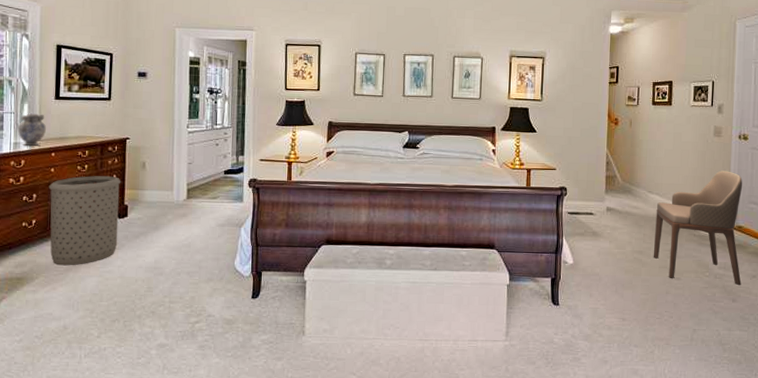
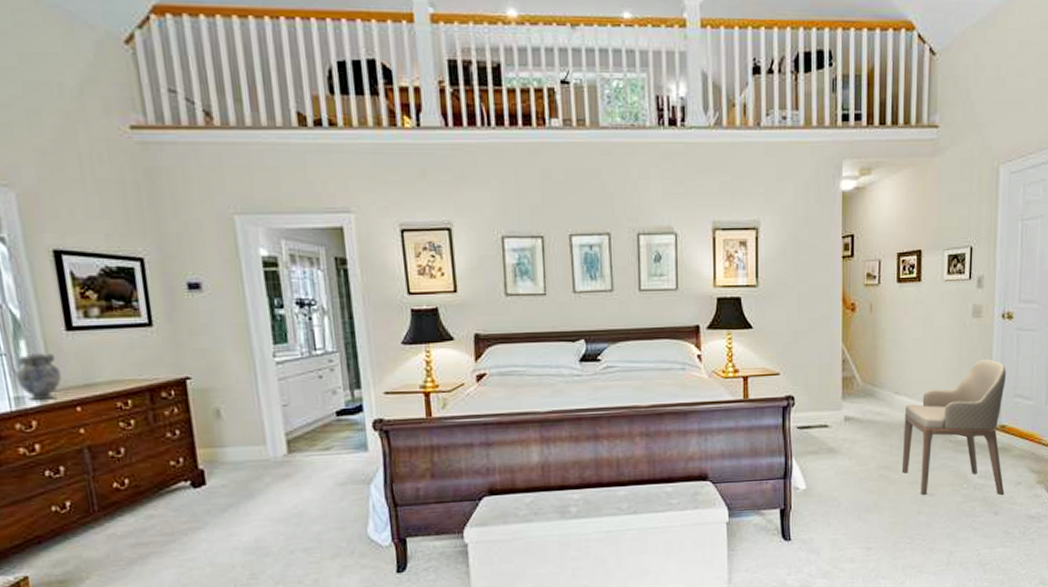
laundry basket: present [48,175,121,266] -> none [80,431,198,558]

